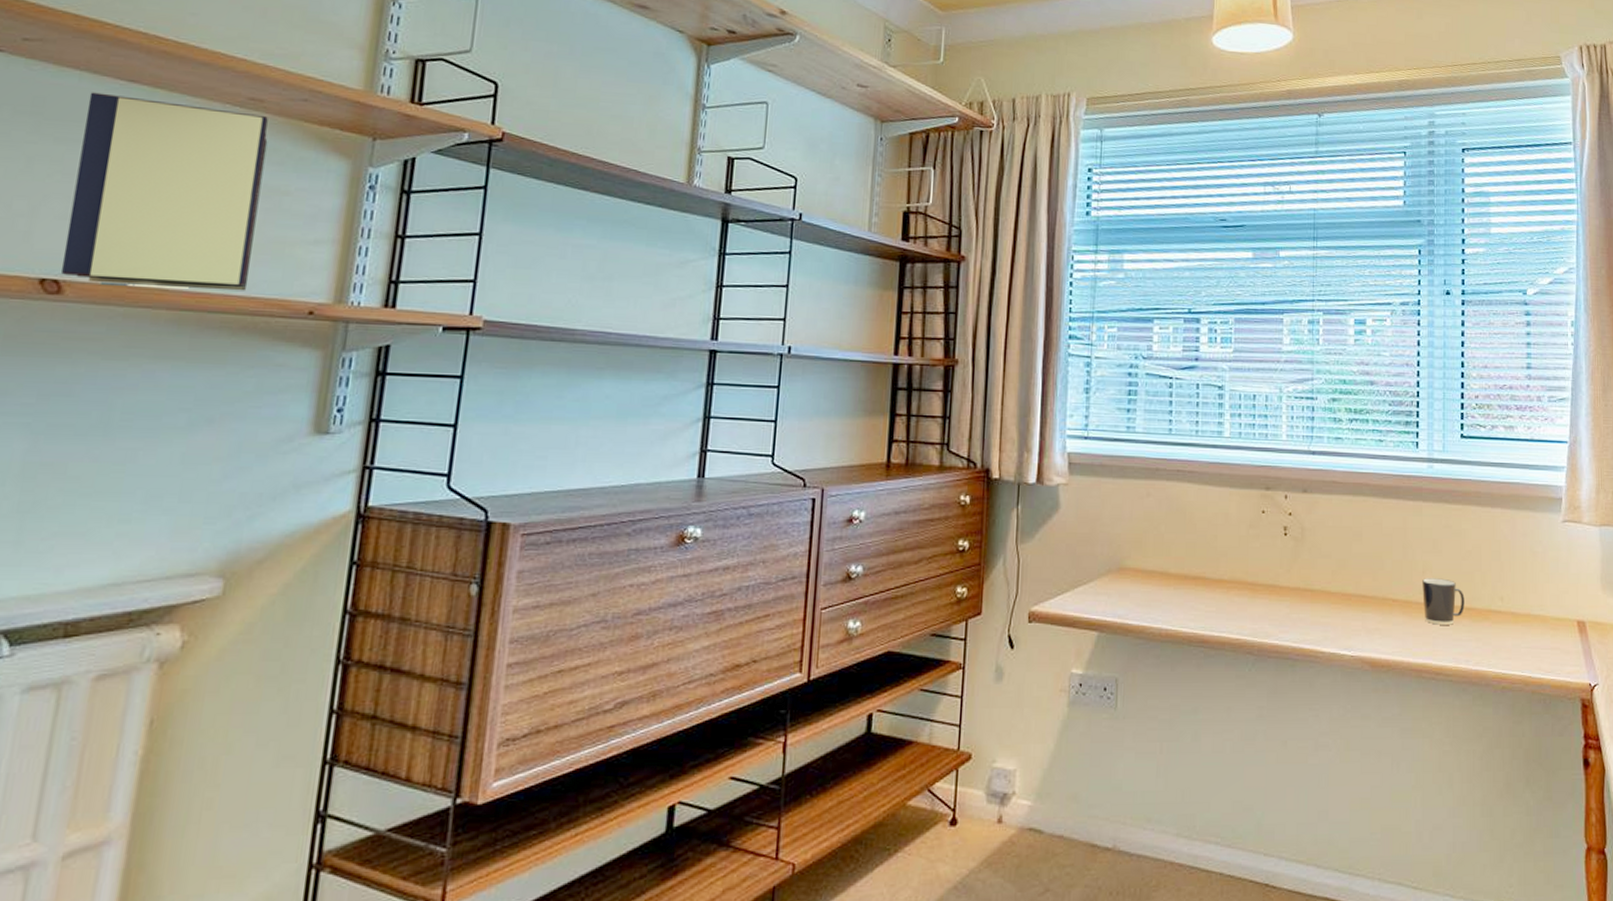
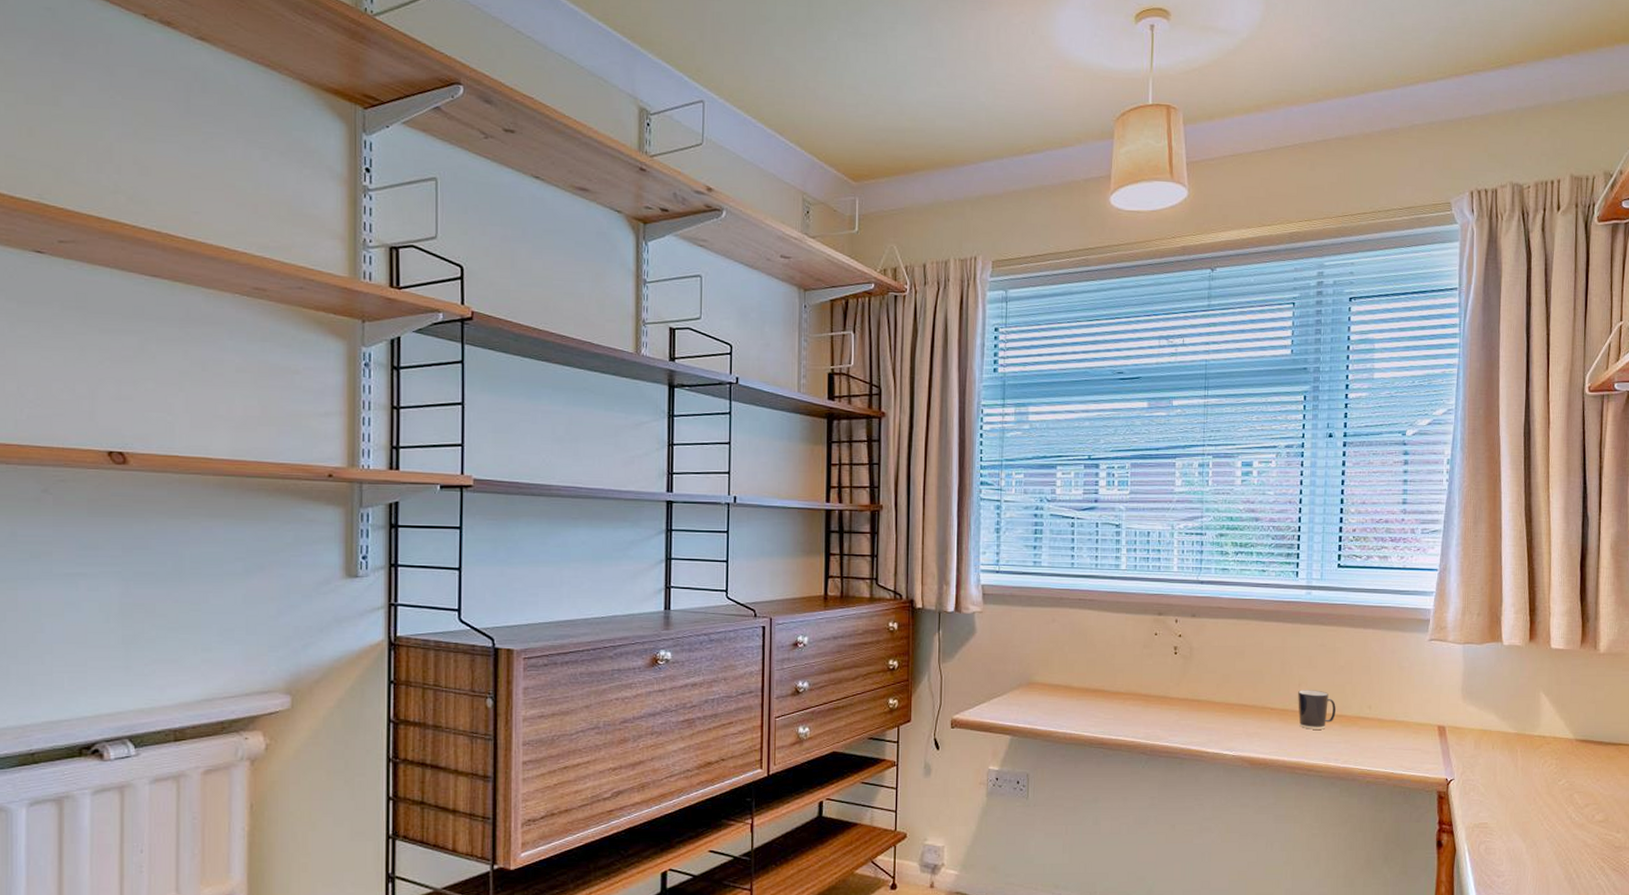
books: present [60,92,268,291] -> none [121,287,276,458]

